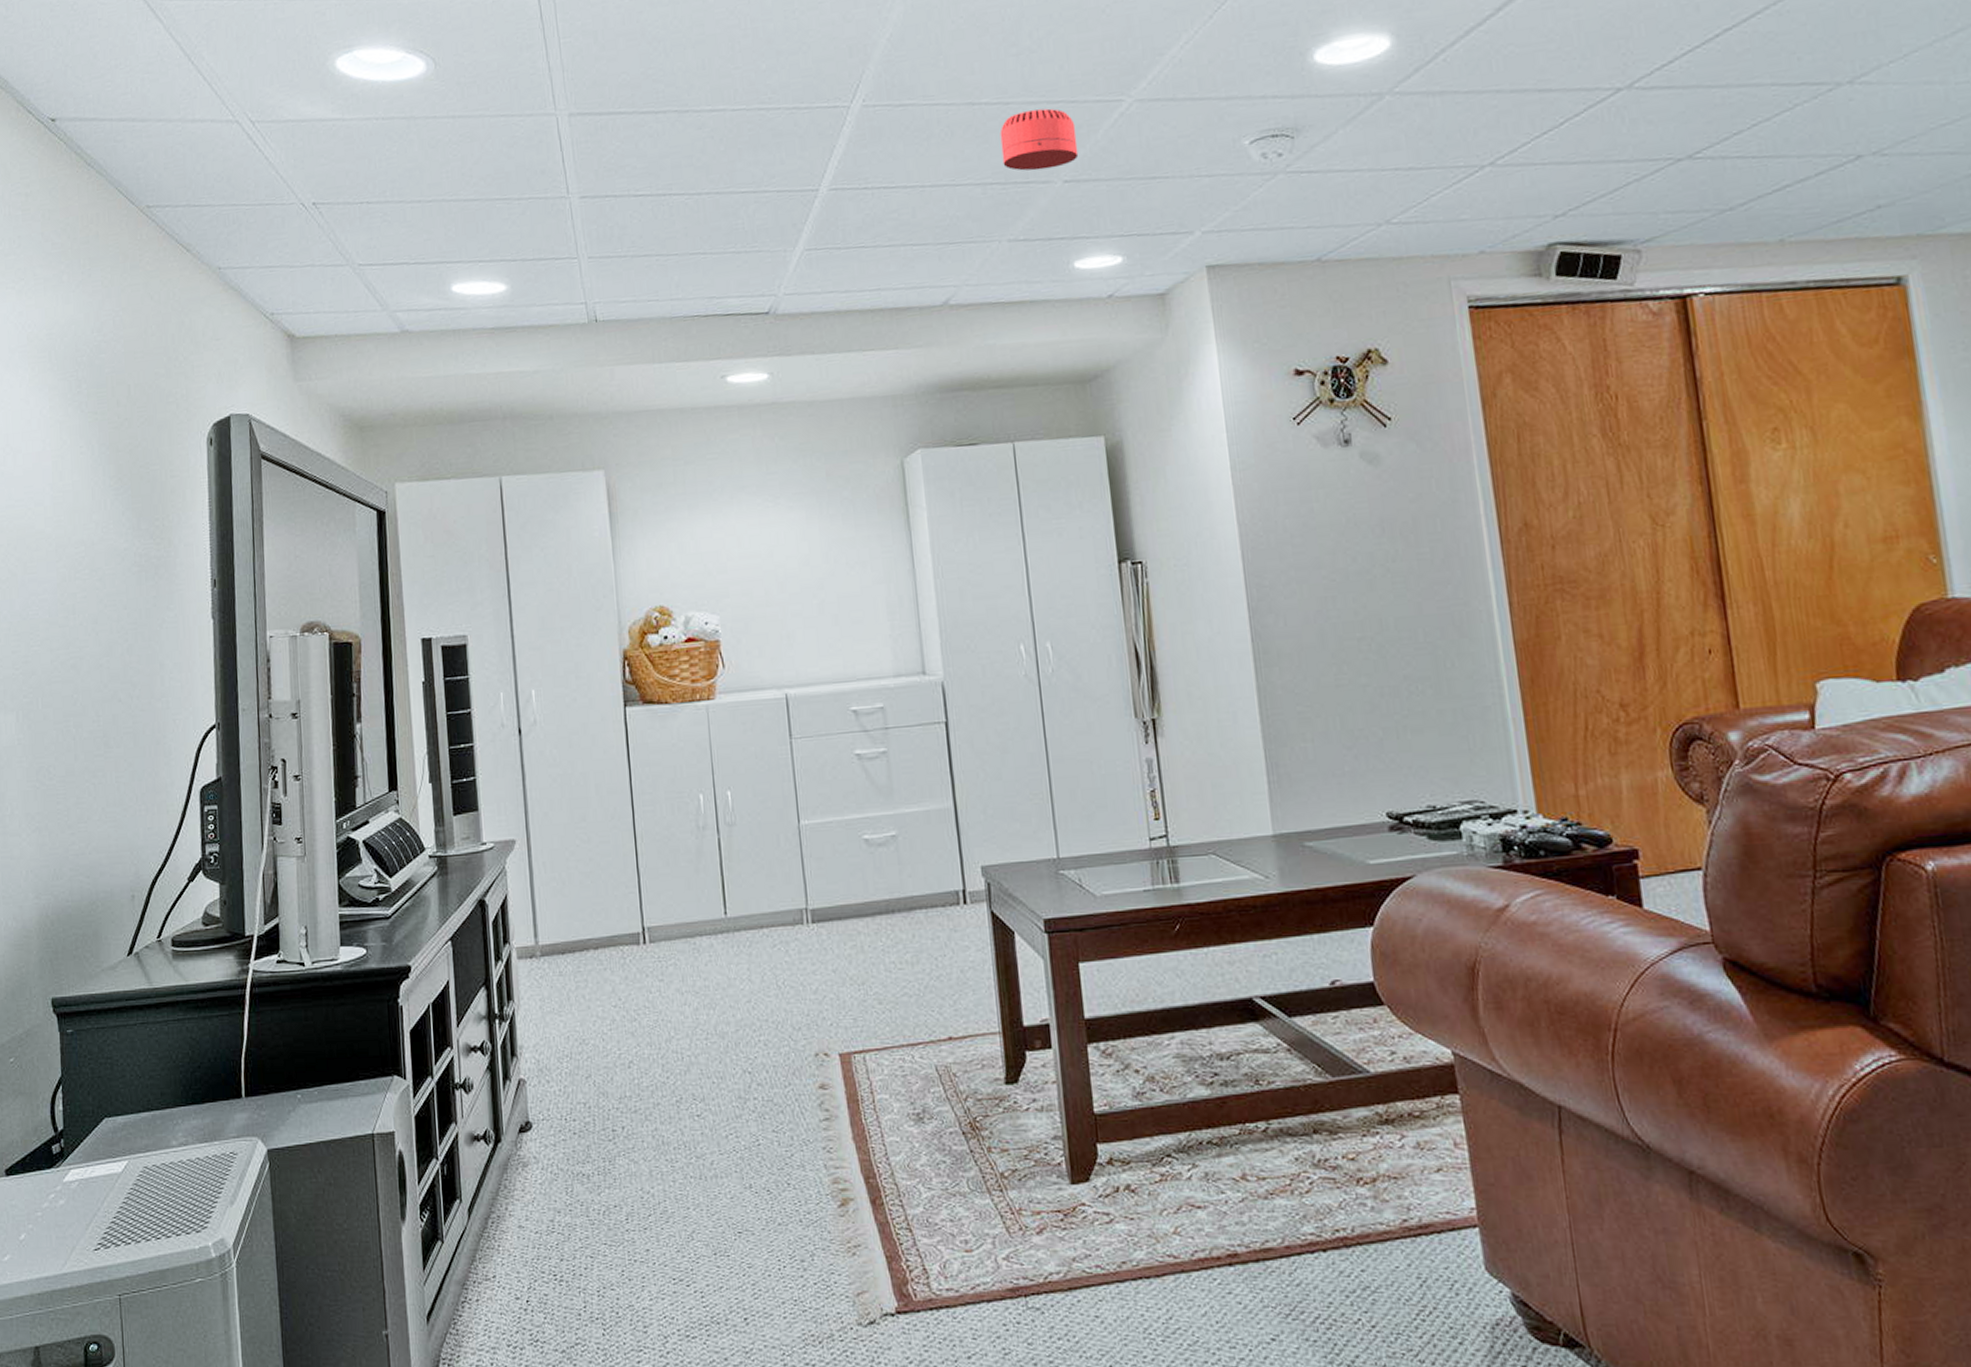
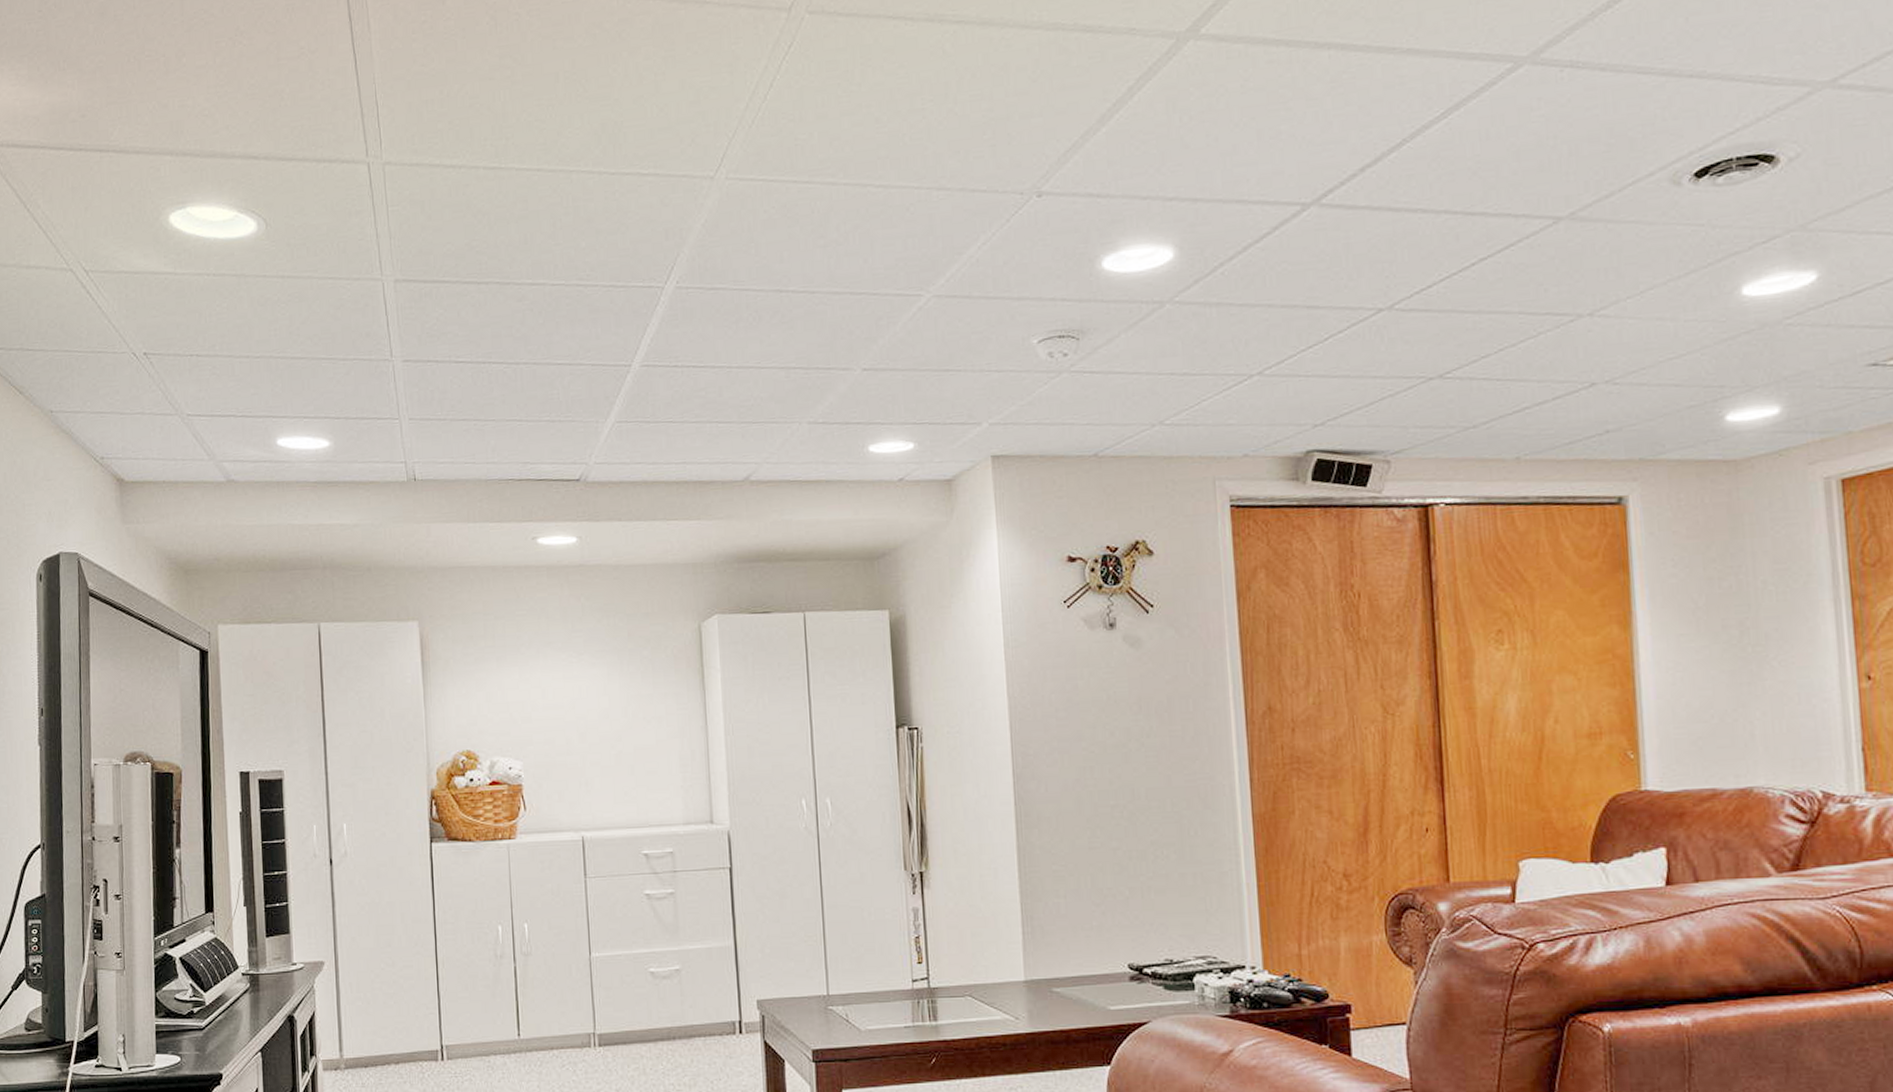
smoke detector: present [999,108,1079,171] -> none [804,299,878,358]

